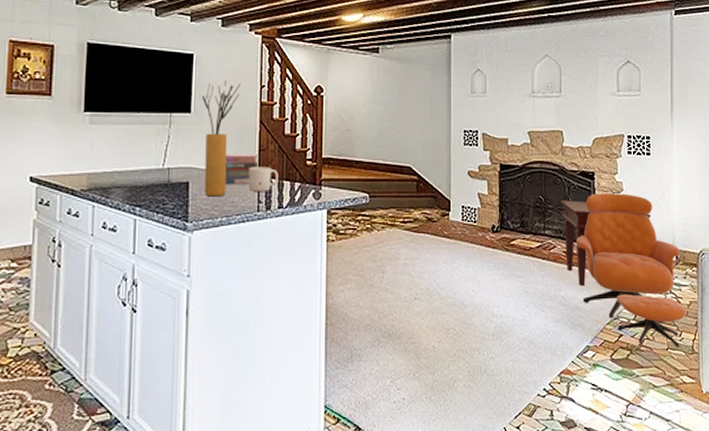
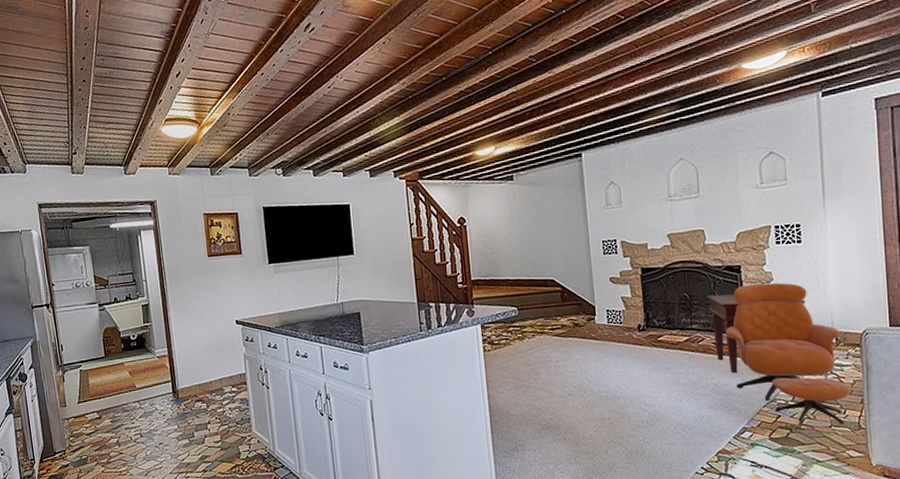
vase: present [203,80,241,197] -> none [362,223,393,323]
books: present [225,153,259,184] -> none [387,283,417,311]
mug: present [248,167,278,193] -> none [408,293,435,316]

